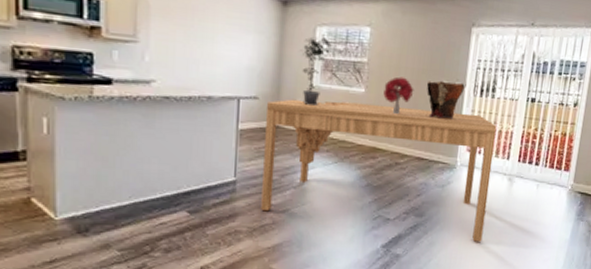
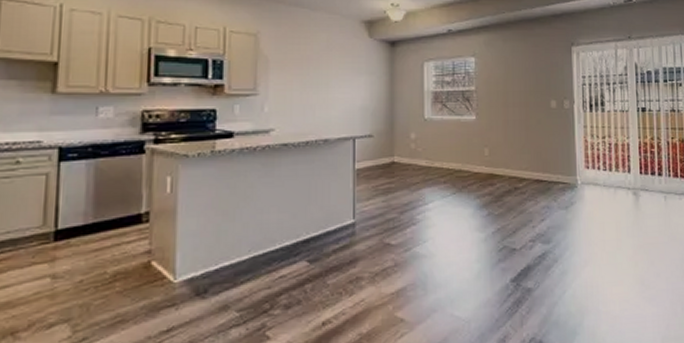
dining table: present [261,99,497,242] -> none [382,130,617,266]
potted plant: present [302,34,332,106] -> none [413,69,440,138]
bouquet: present [383,77,414,115] -> none [494,100,524,139]
decorative urn: present [426,80,465,119] -> none [536,100,573,138]

